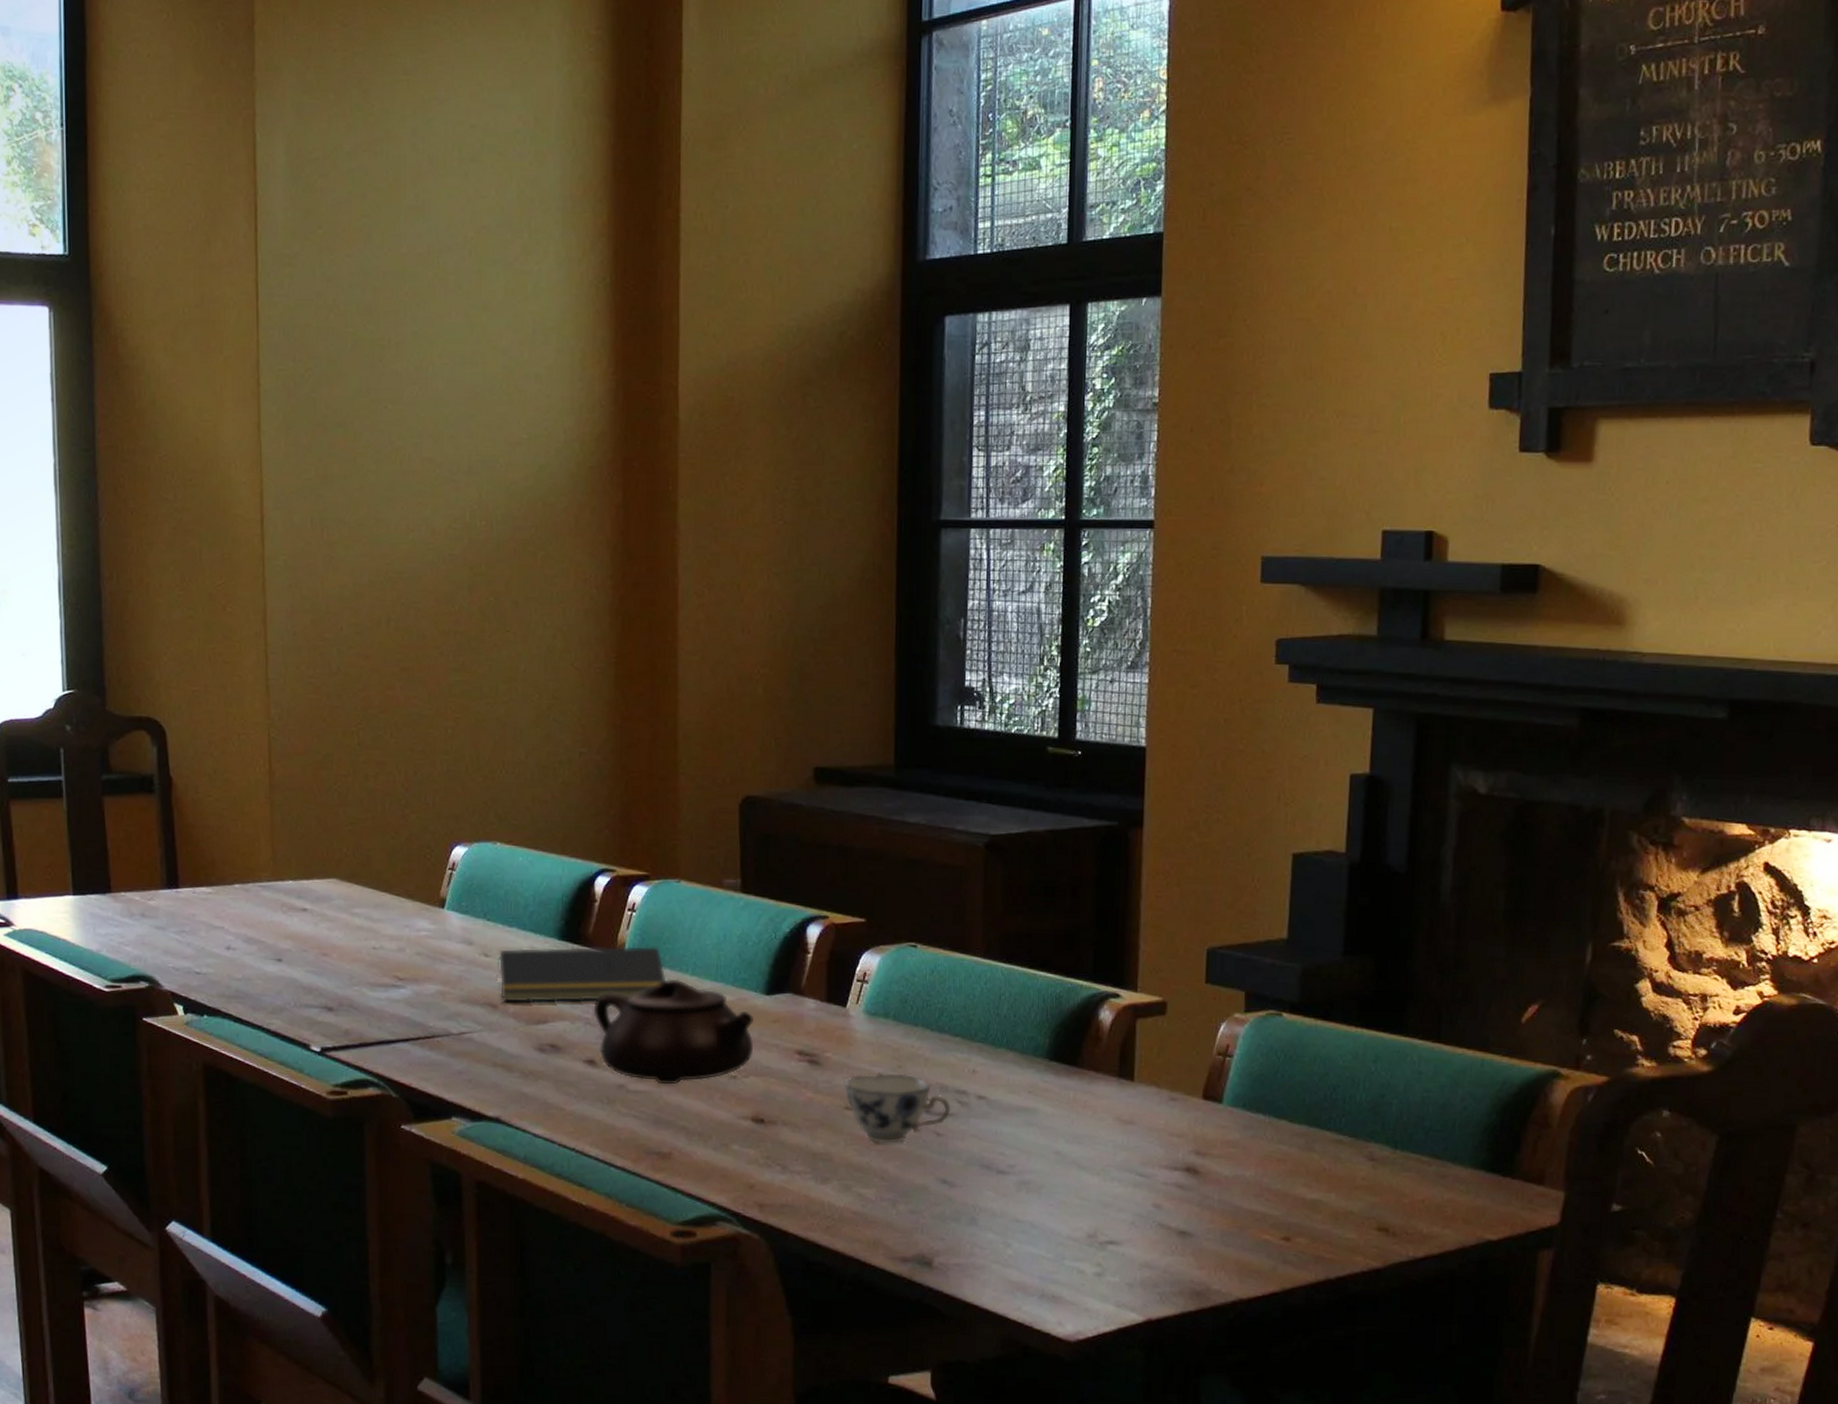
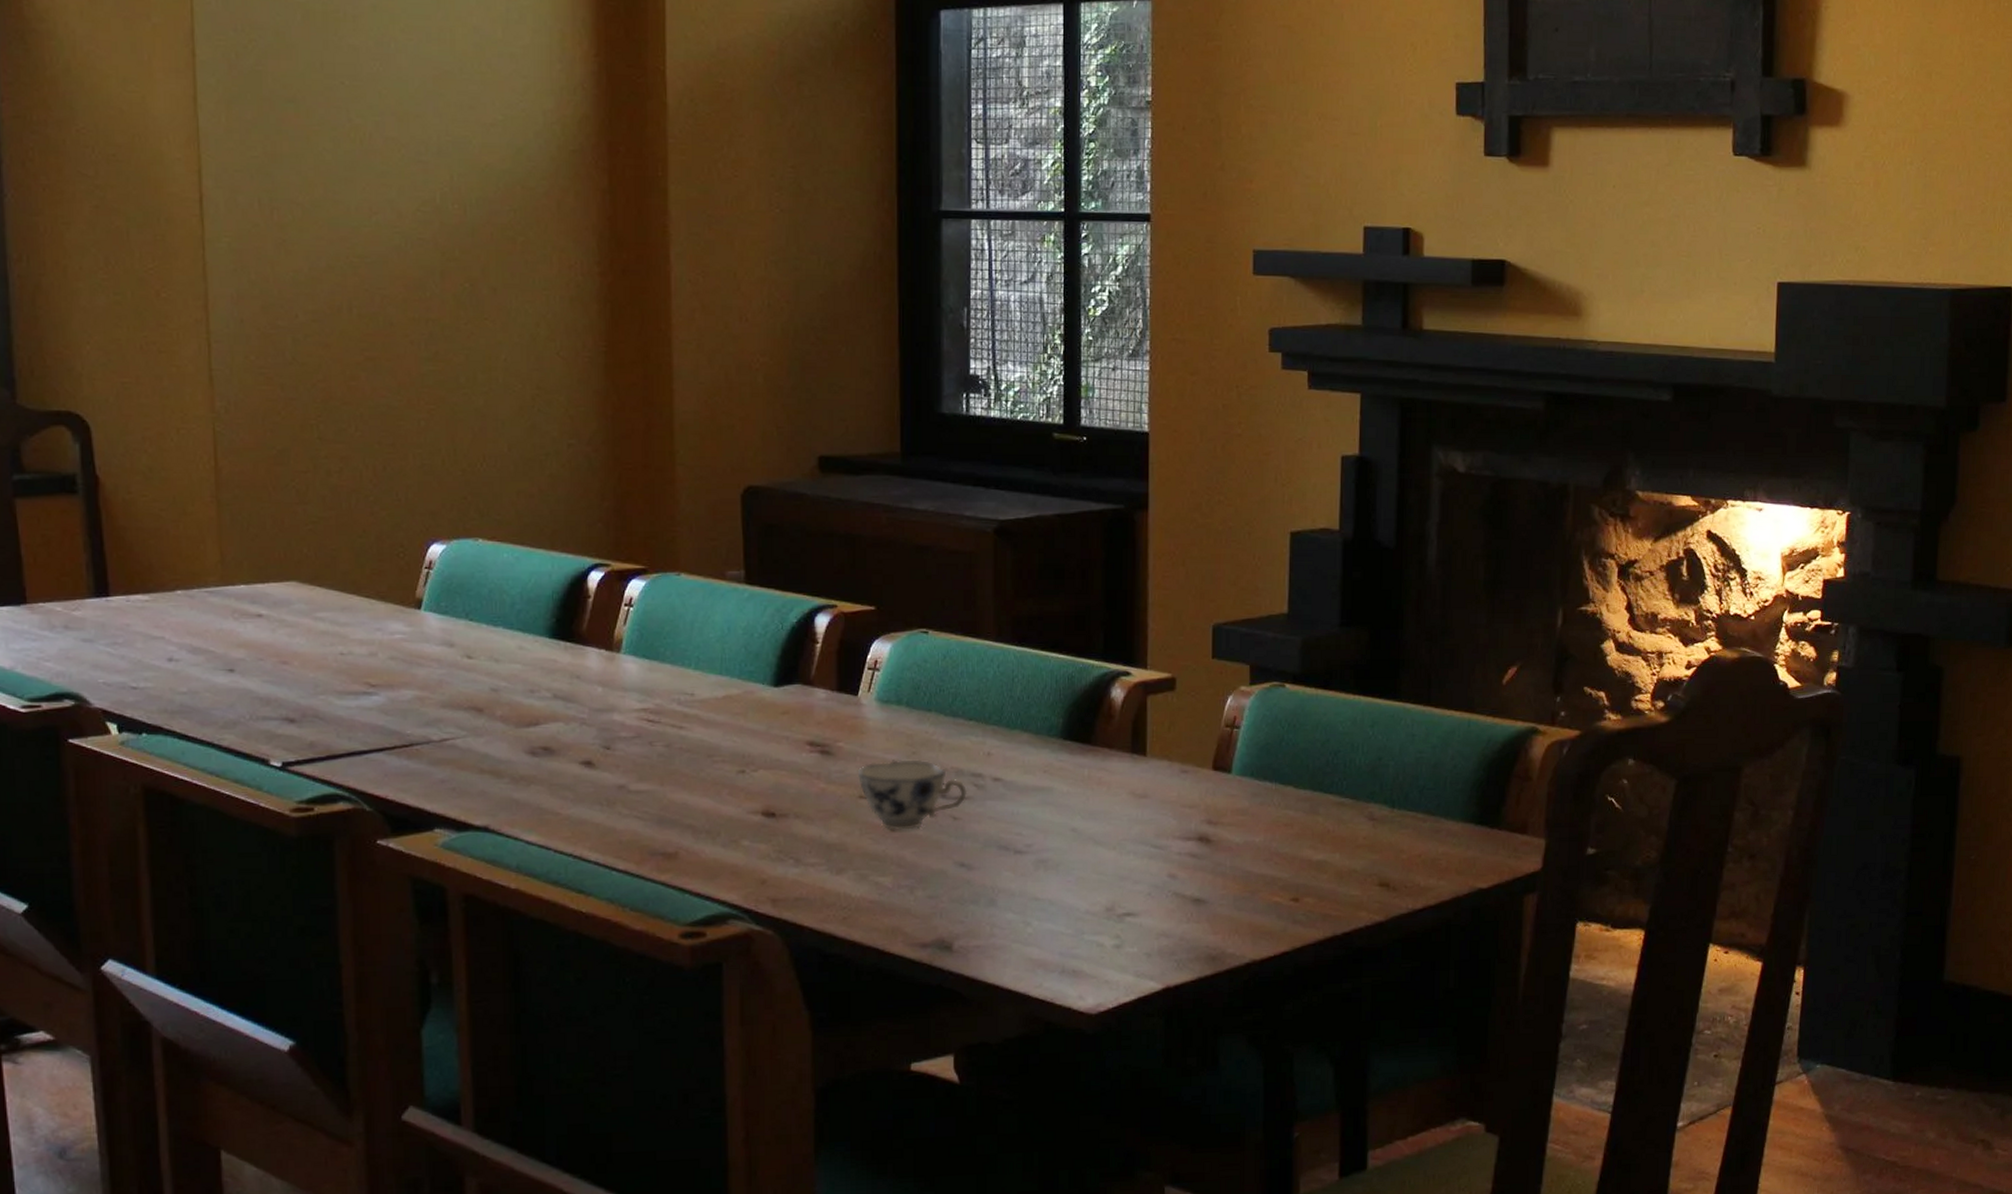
notepad: present [495,945,667,1003] -> none [480,641,668,706]
teapot: present [593,978,755,1085] -> none [589,674,763,783]

